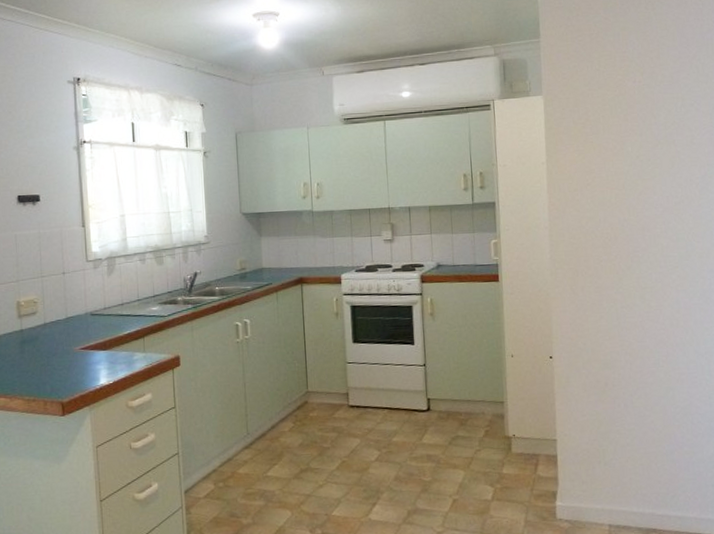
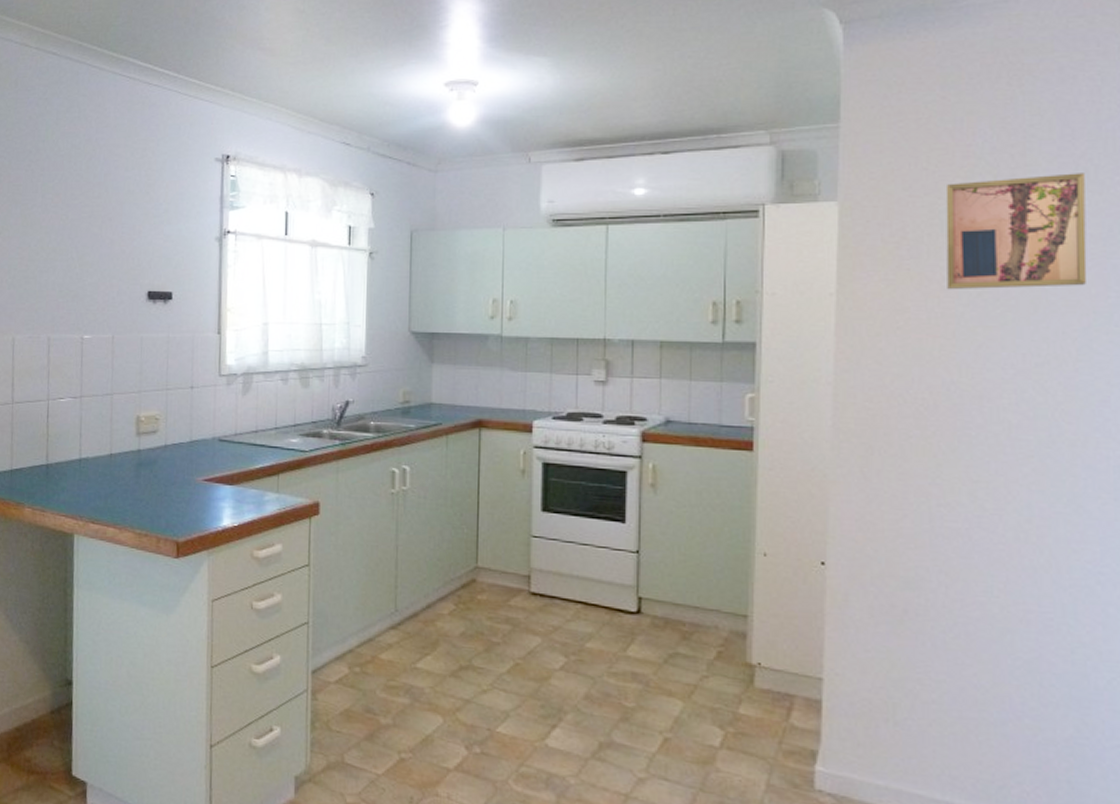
wall art: none [611,69,702,155] -> present [945,173,1087,290]

